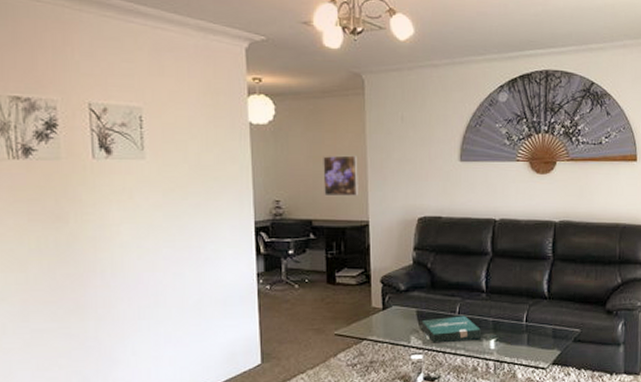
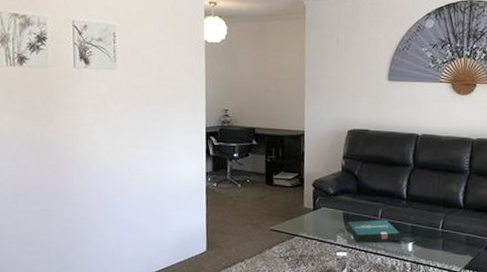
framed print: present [323,155,358,197] -> none [266,71,297,108]

